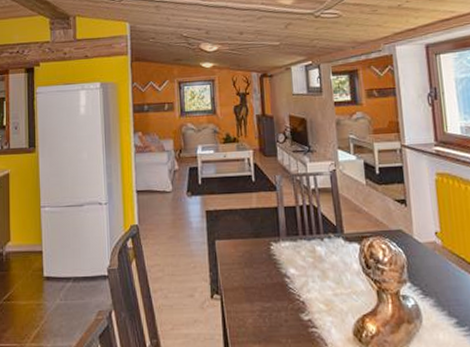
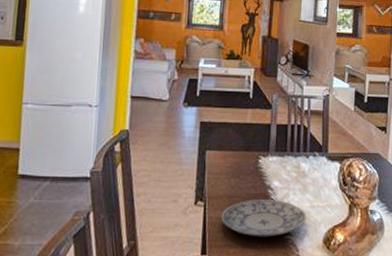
plate: none [239,289,331,331] -> present [221,199,307,237]

